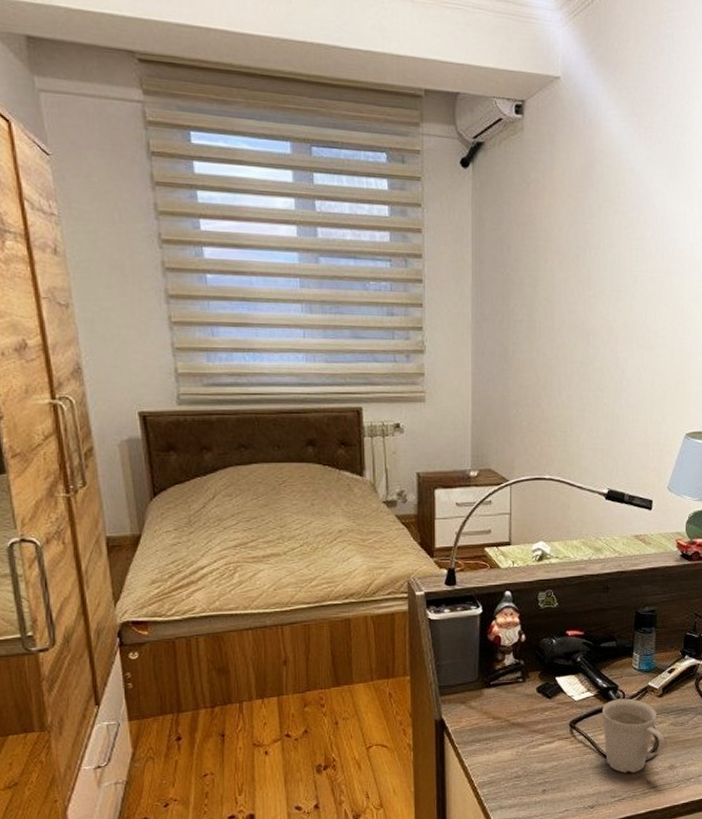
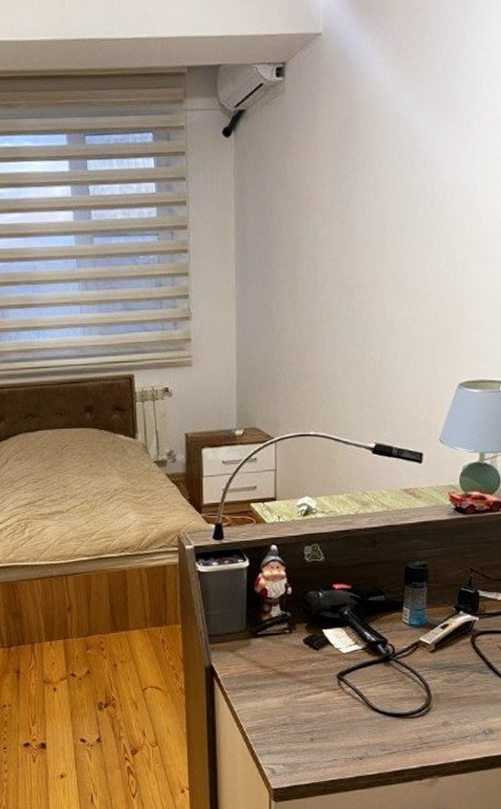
mug: present [602,698,665,773] -> none [371,653,438,727]

